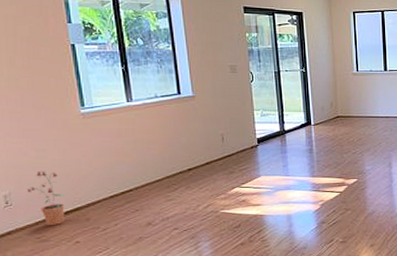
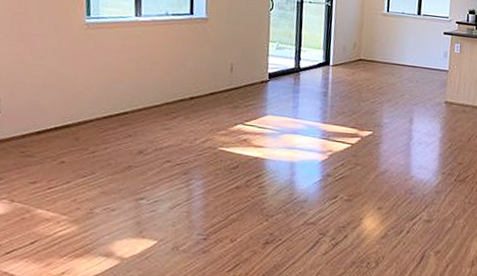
potted plant: present [27,170,65,226] -> none [18,79,56,141]

